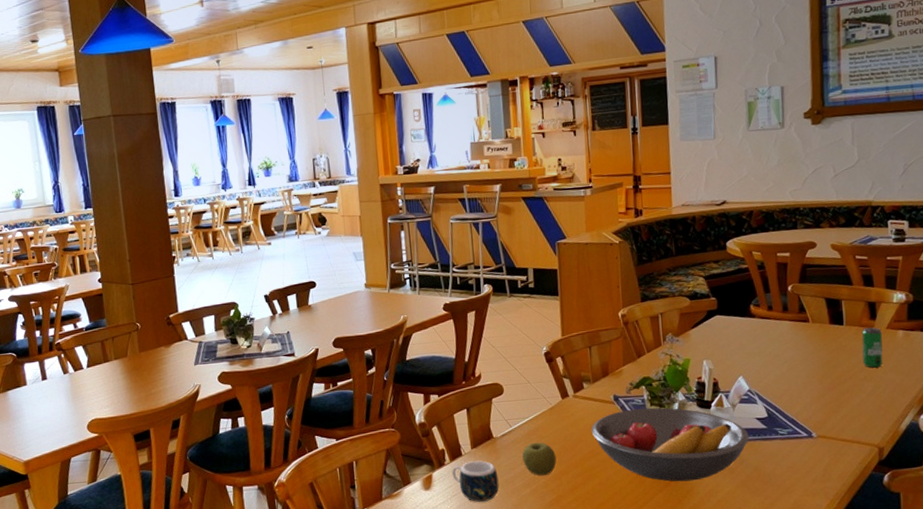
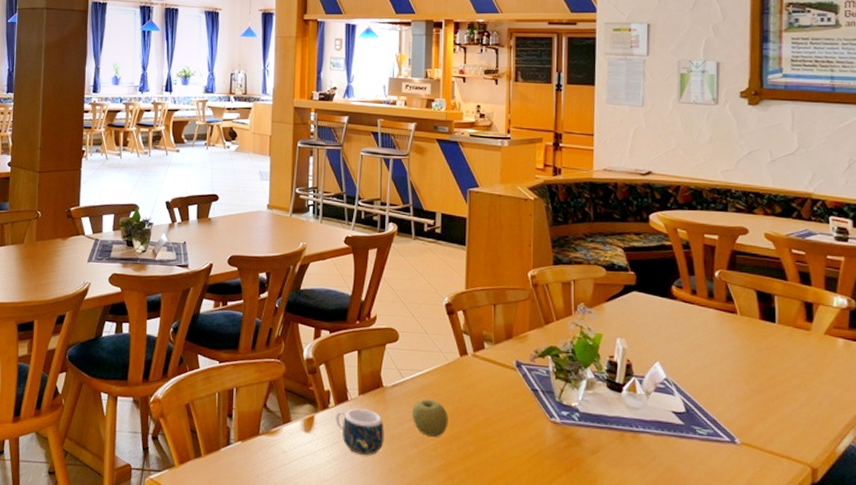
fruit bowl: present [591,407,749,482] -> none [489,379,663,471]
beverage can: present [861,327,883,368] -> none [796,330,820,376]

